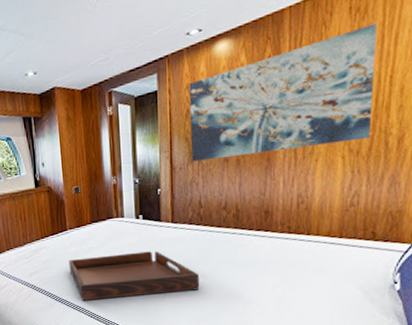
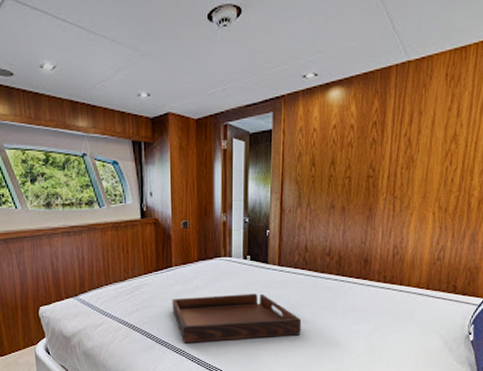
wall art: present [189,23,377,162] -> none [301,92,467,205]

